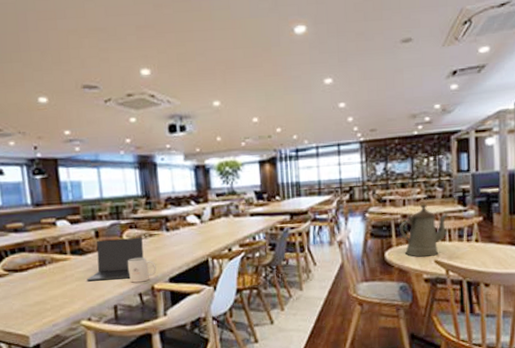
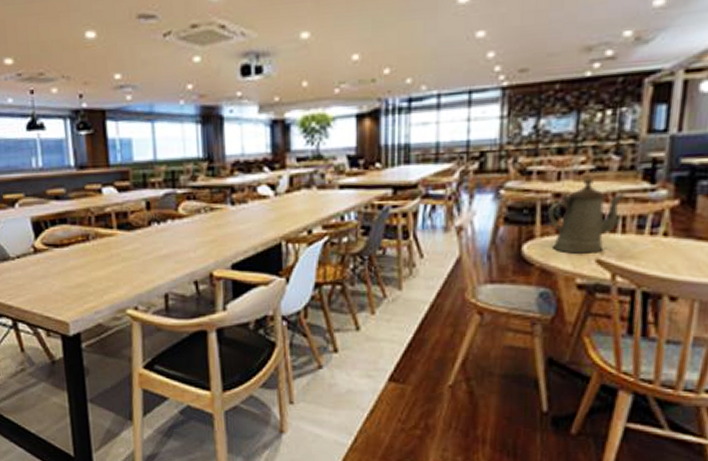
laptop: present [87,237,144,282] -> none [134,211,202,263]
mug: present [127,257,157,283] -> none [182,236,217,268]

